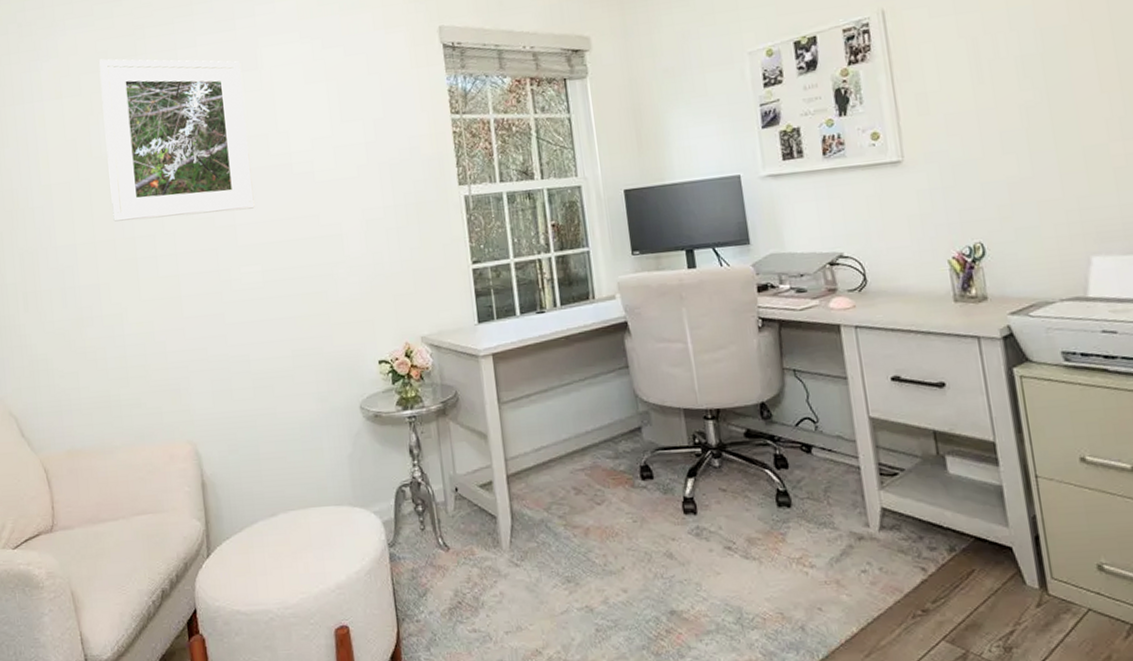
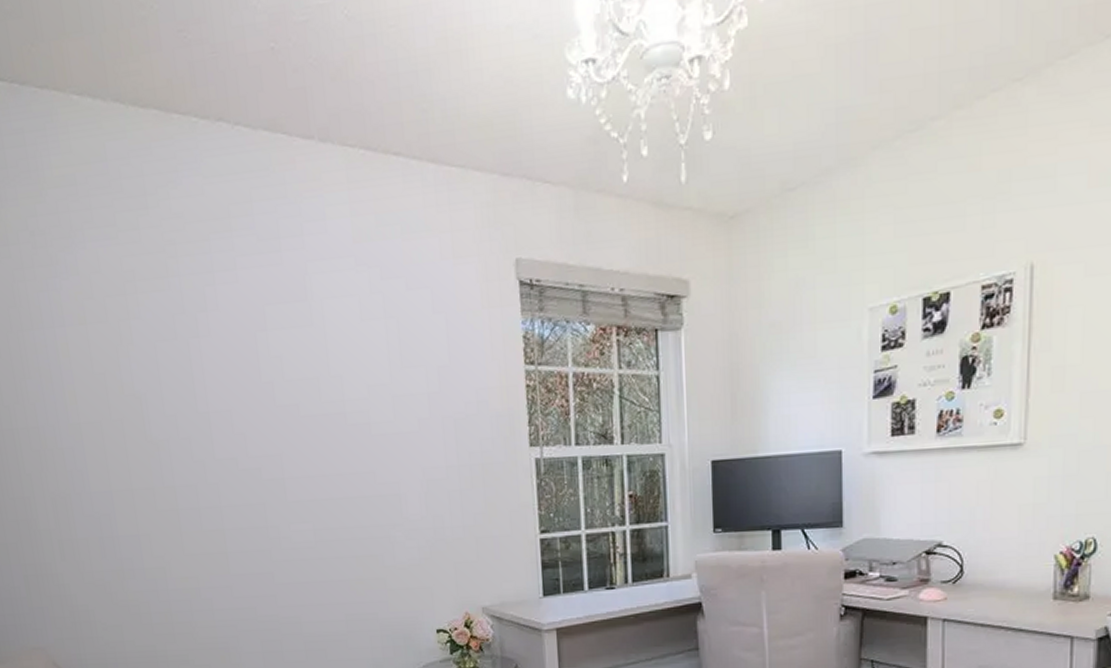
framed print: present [99,59,255,222] -> none [126,279,305,468]

